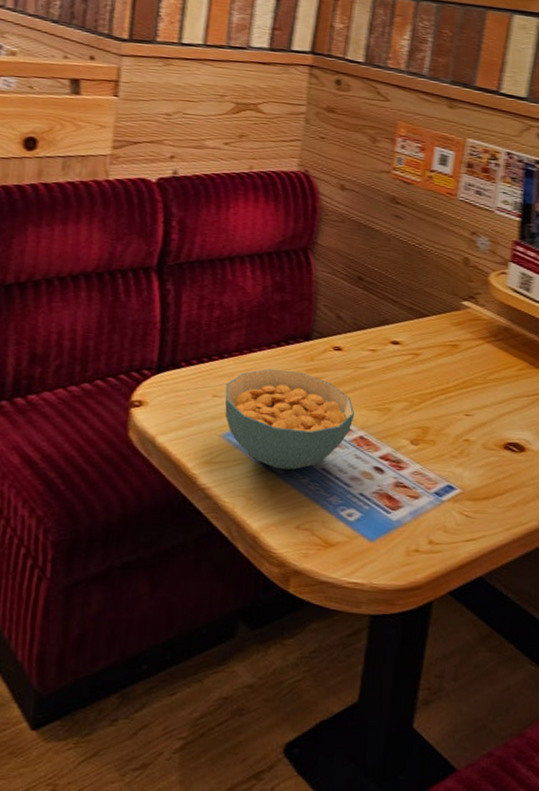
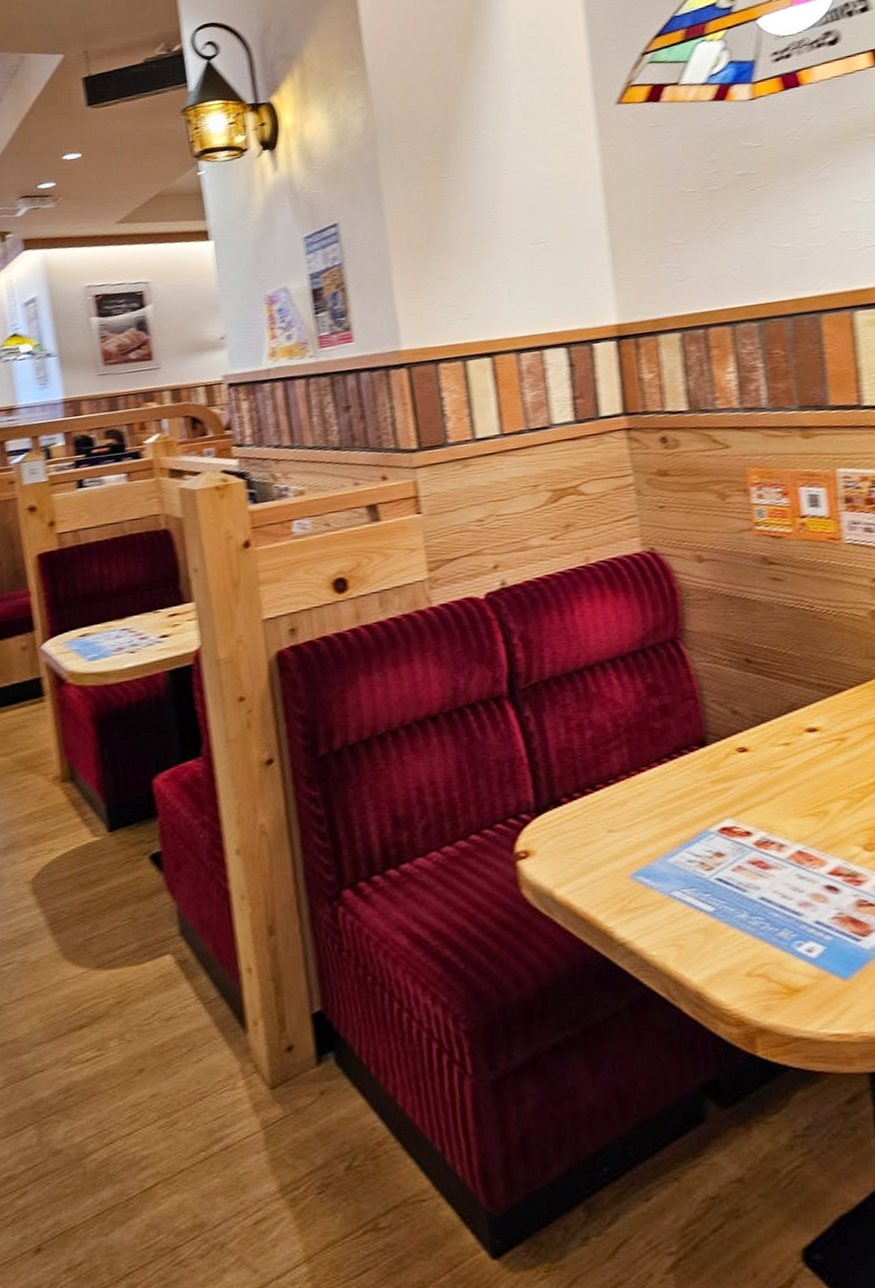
cereal bowl: present [225,369,355,470] -> none [620,785,785,907]

